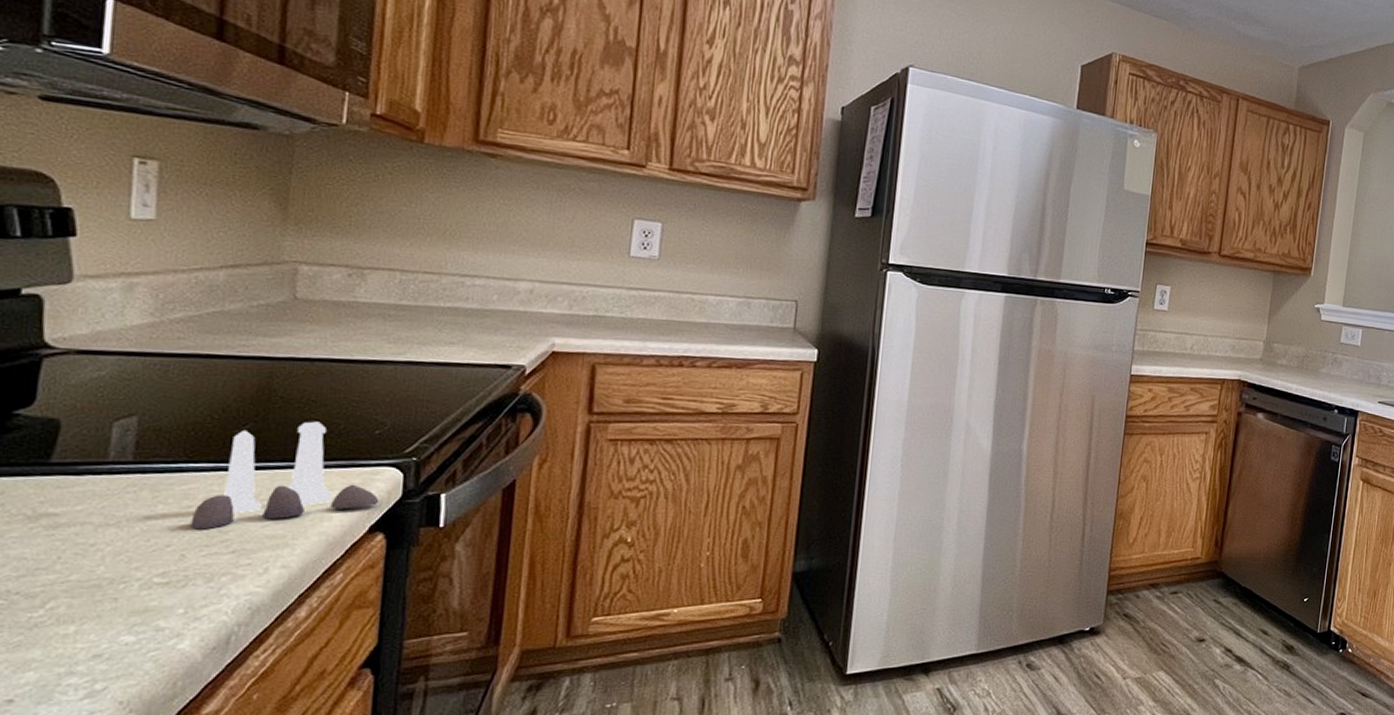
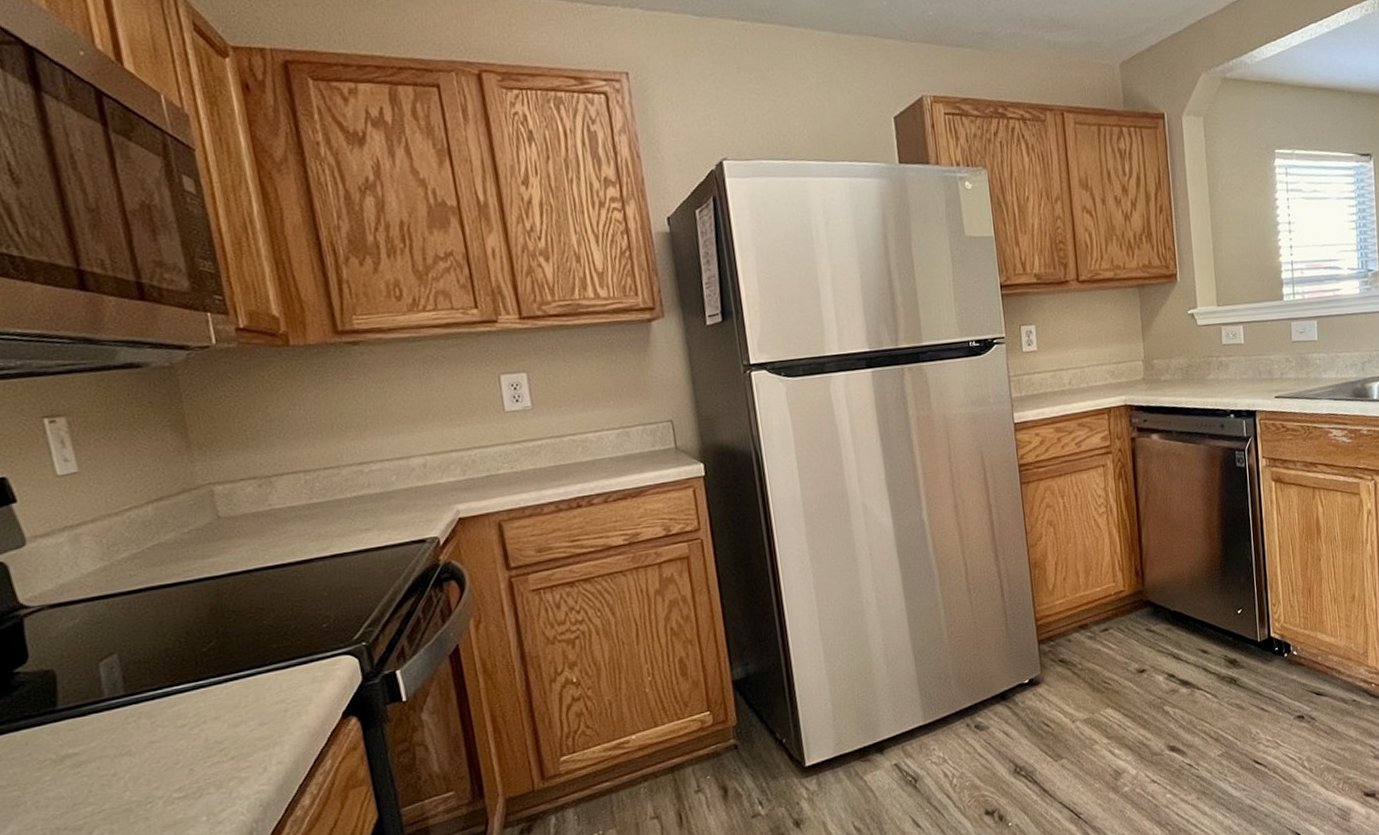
salt and pepper shaker set: present [190,421,380,530] -> none [188,626,344,745]

